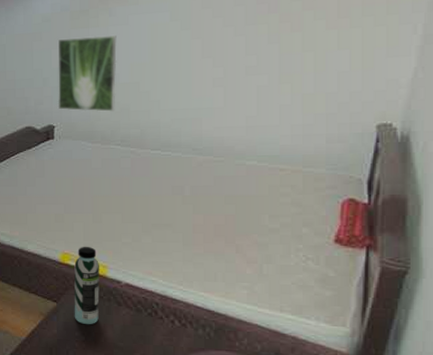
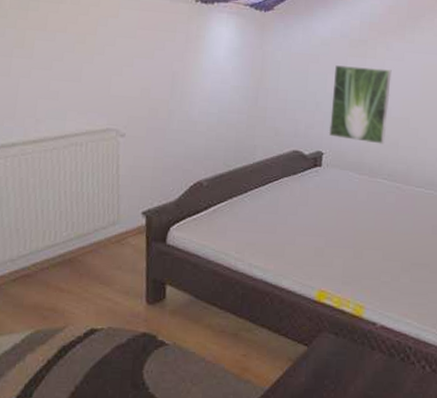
water bottle: present [74,246,100,325] -> none [325,283,356,372]

